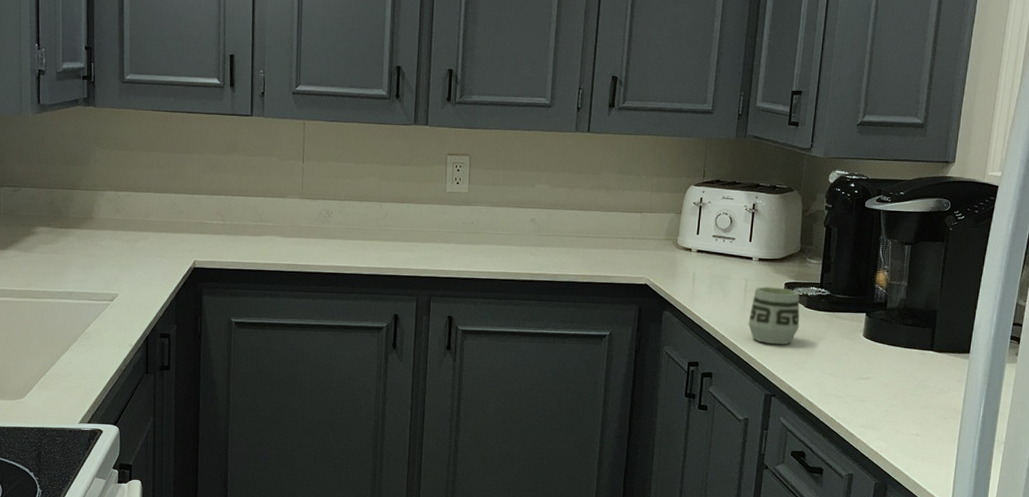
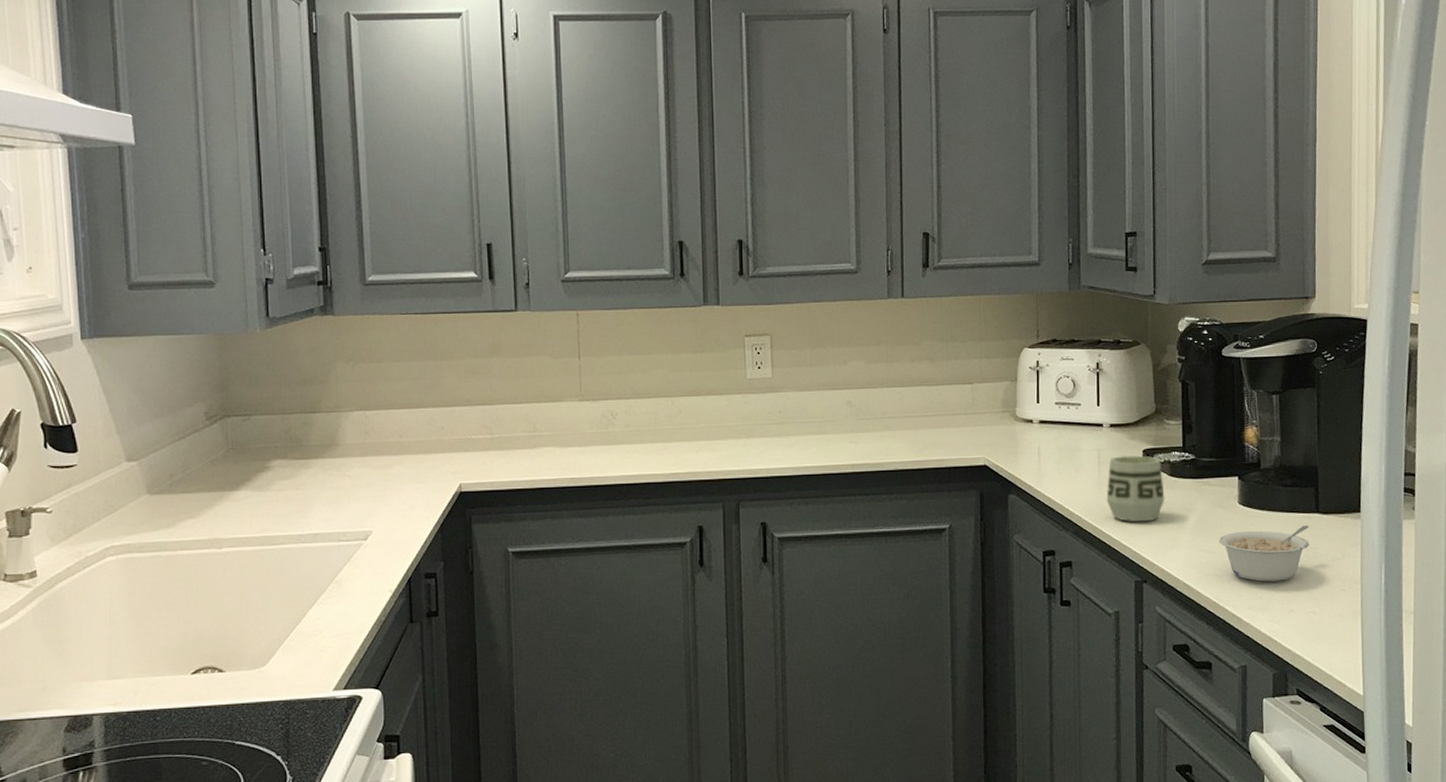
legume: none [842,360,924,406] -> present [1218,525,1310,582]

